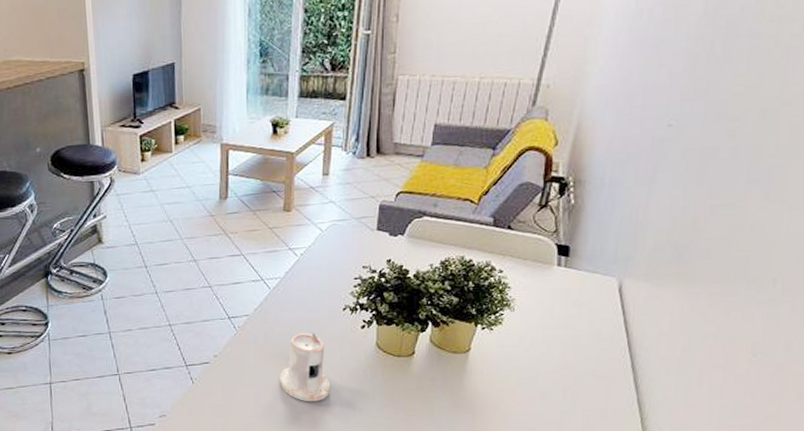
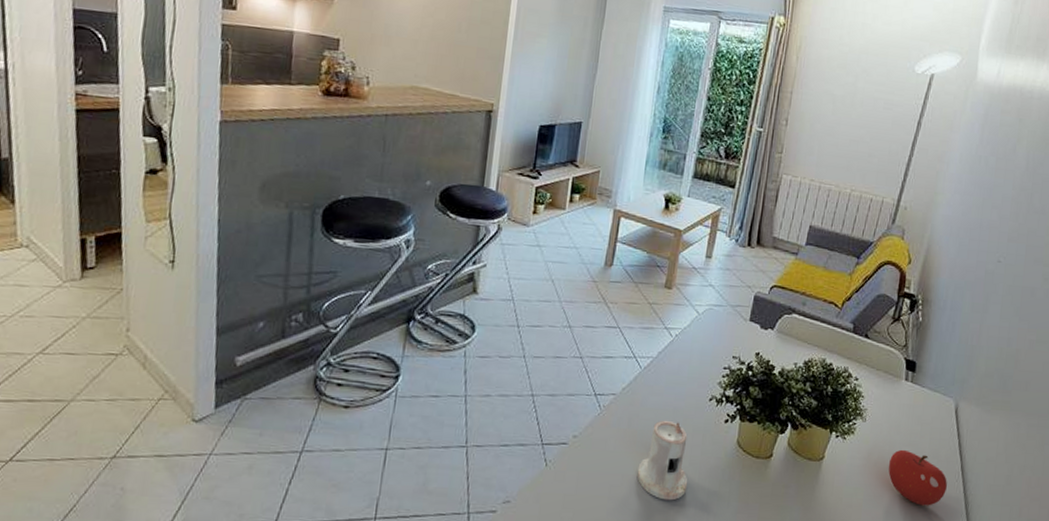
fruit: none [542,333,612,384] -> present [888,449,947,506]

